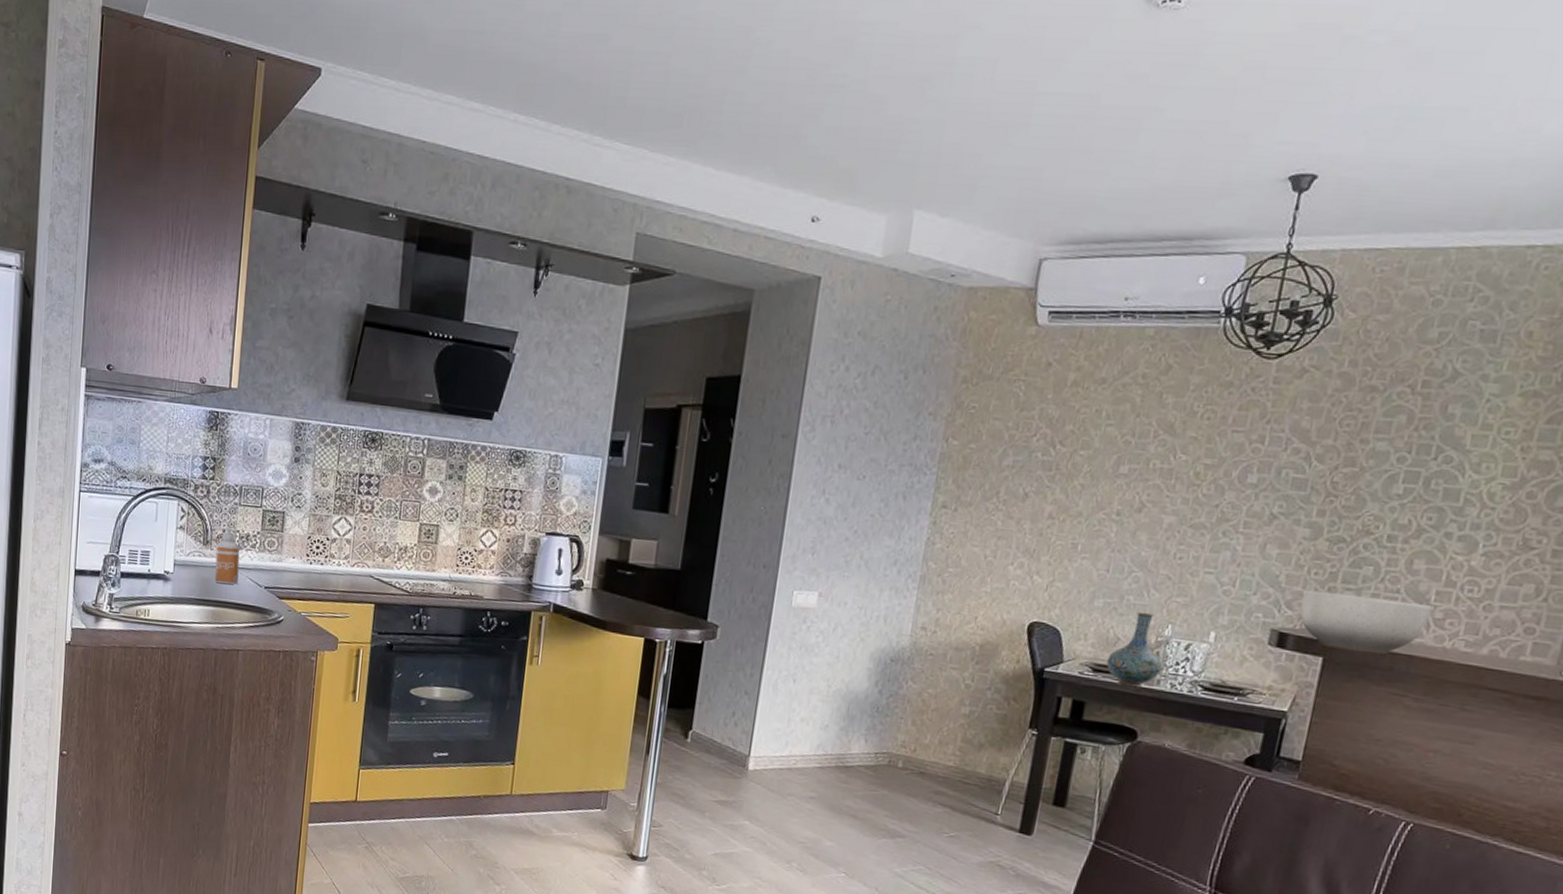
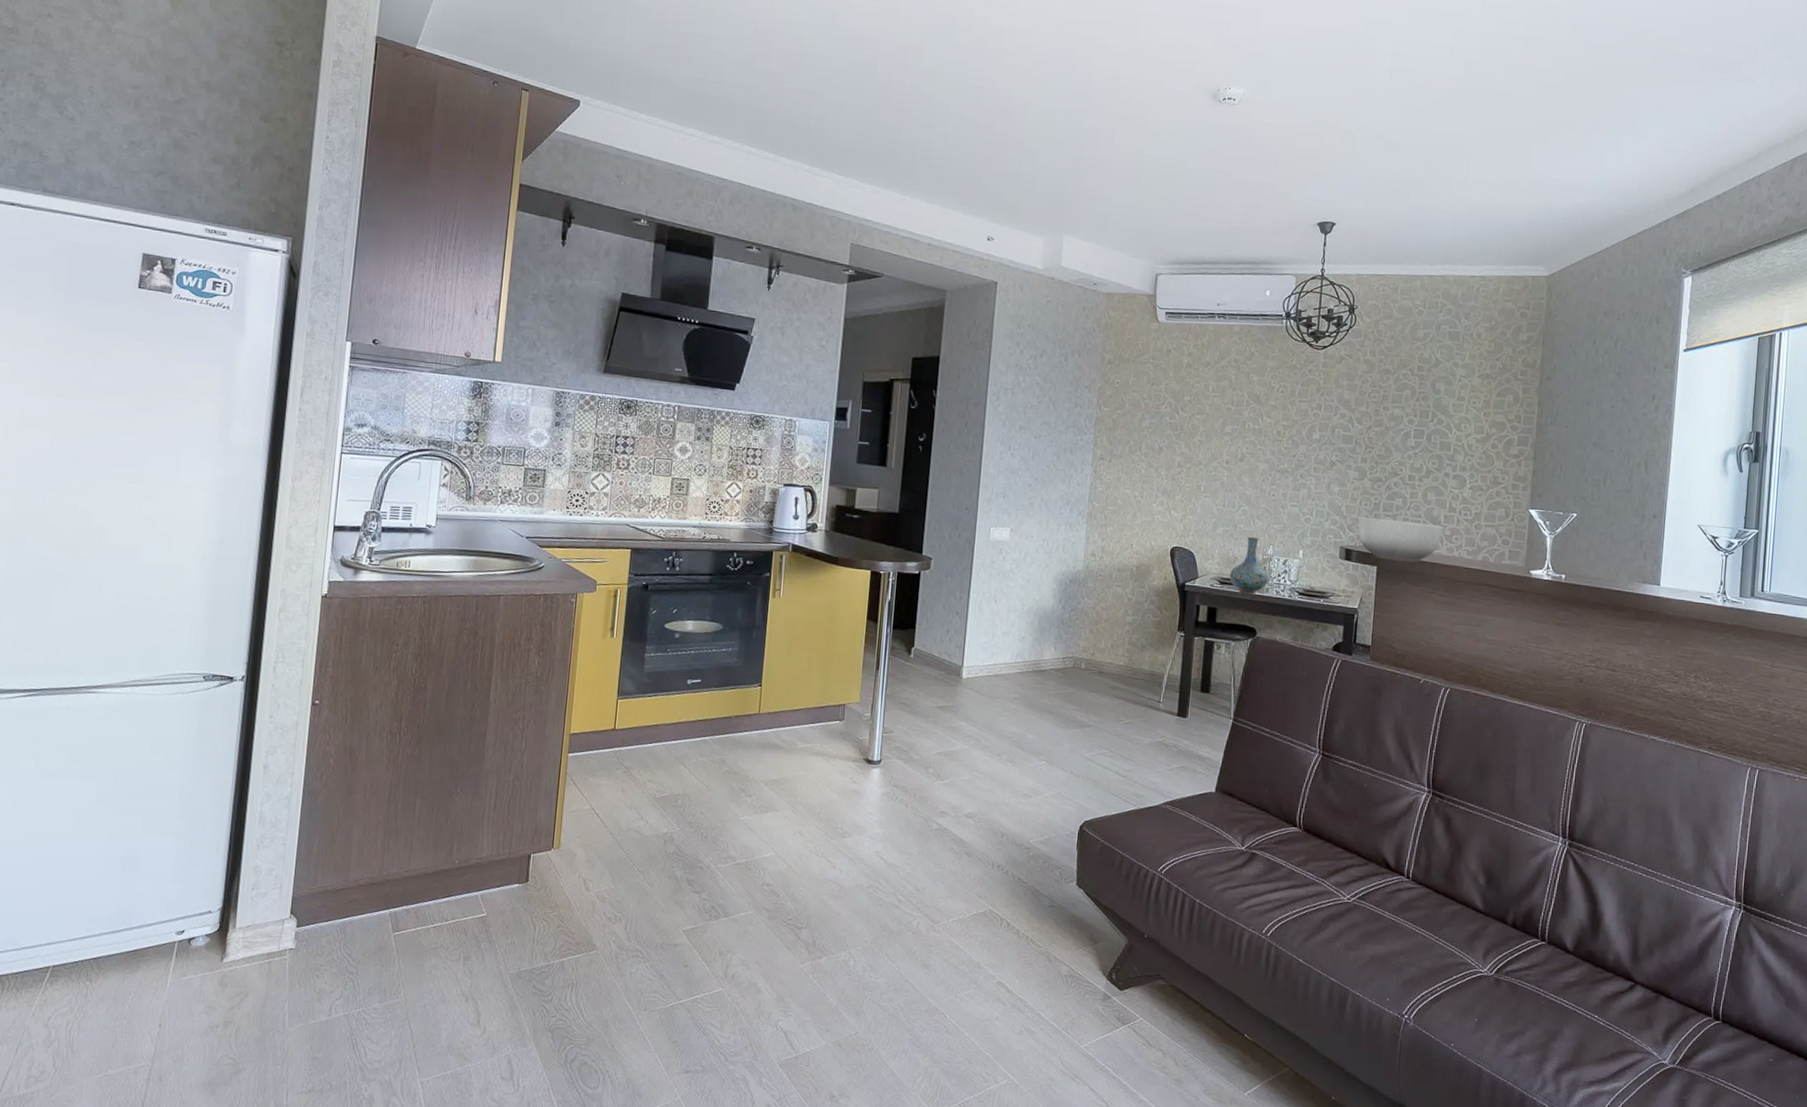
soap dispenser: present [214,527,241,585] -> none [477,484,503,536]

